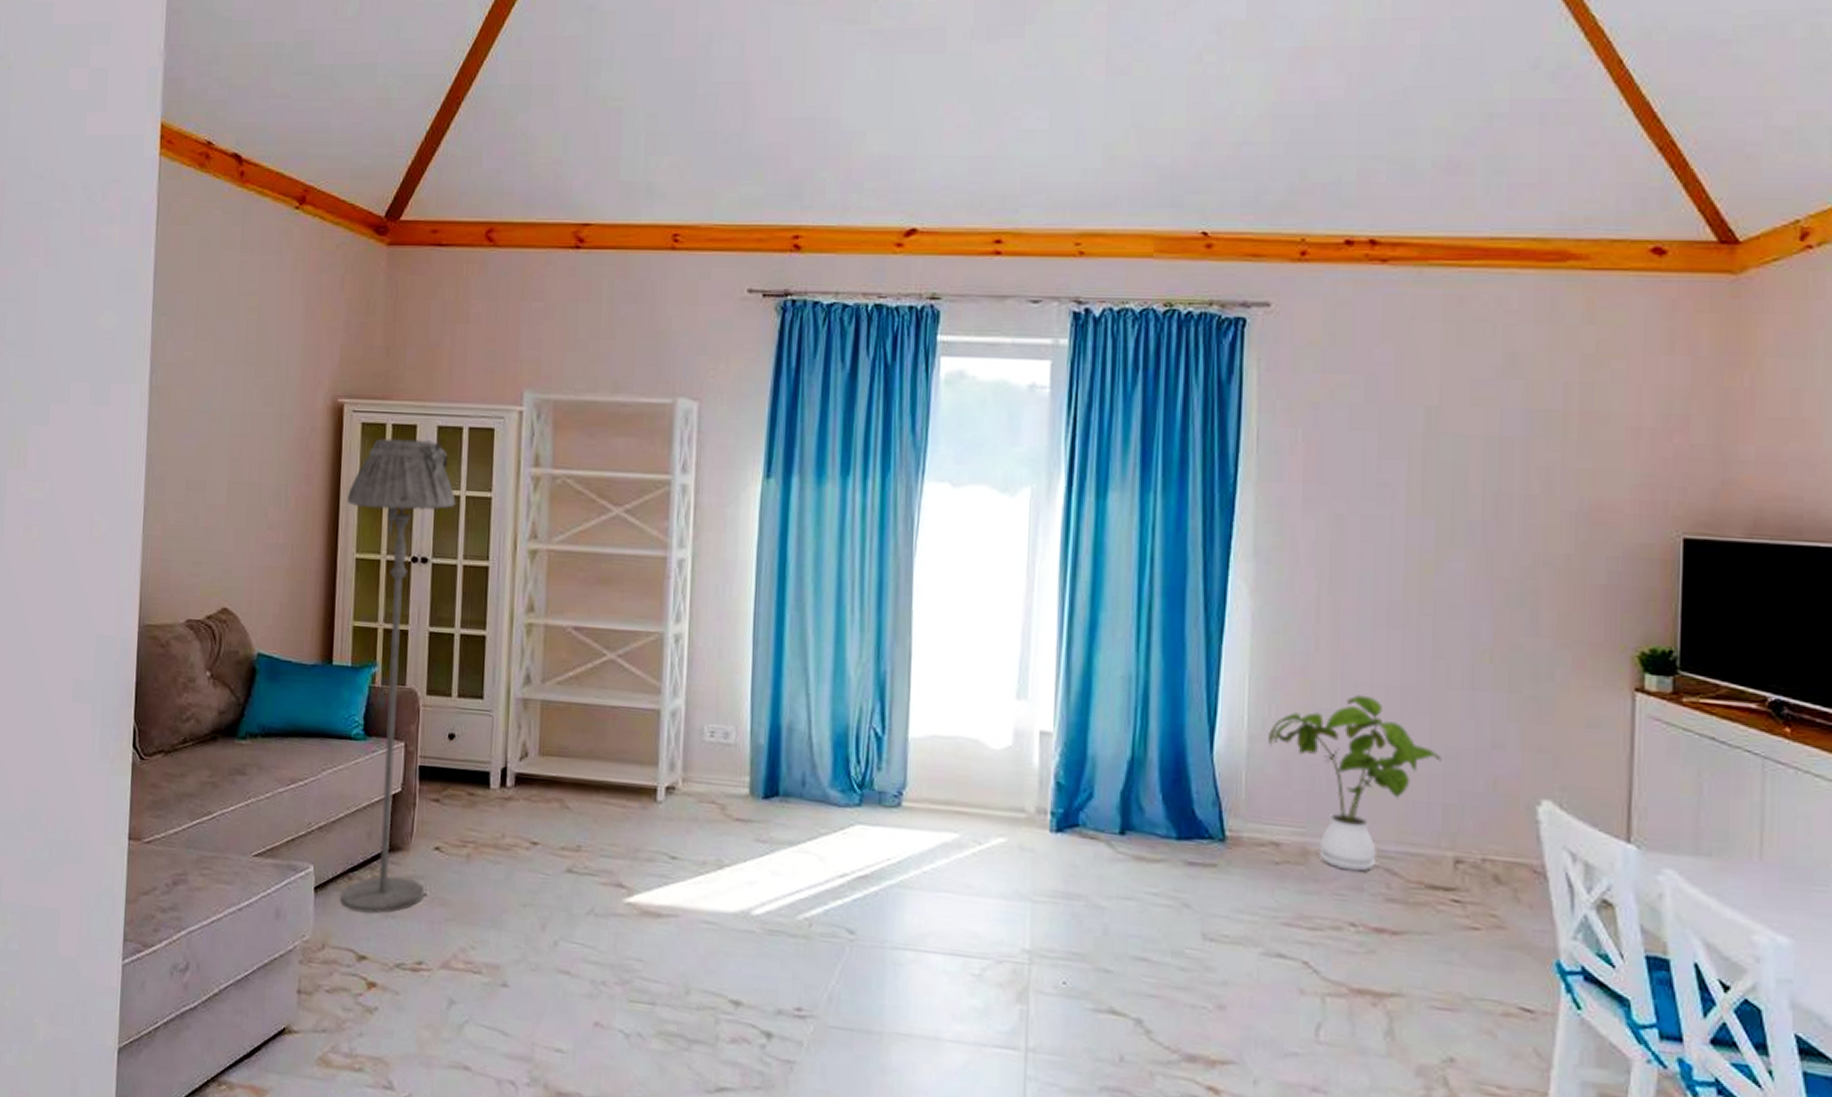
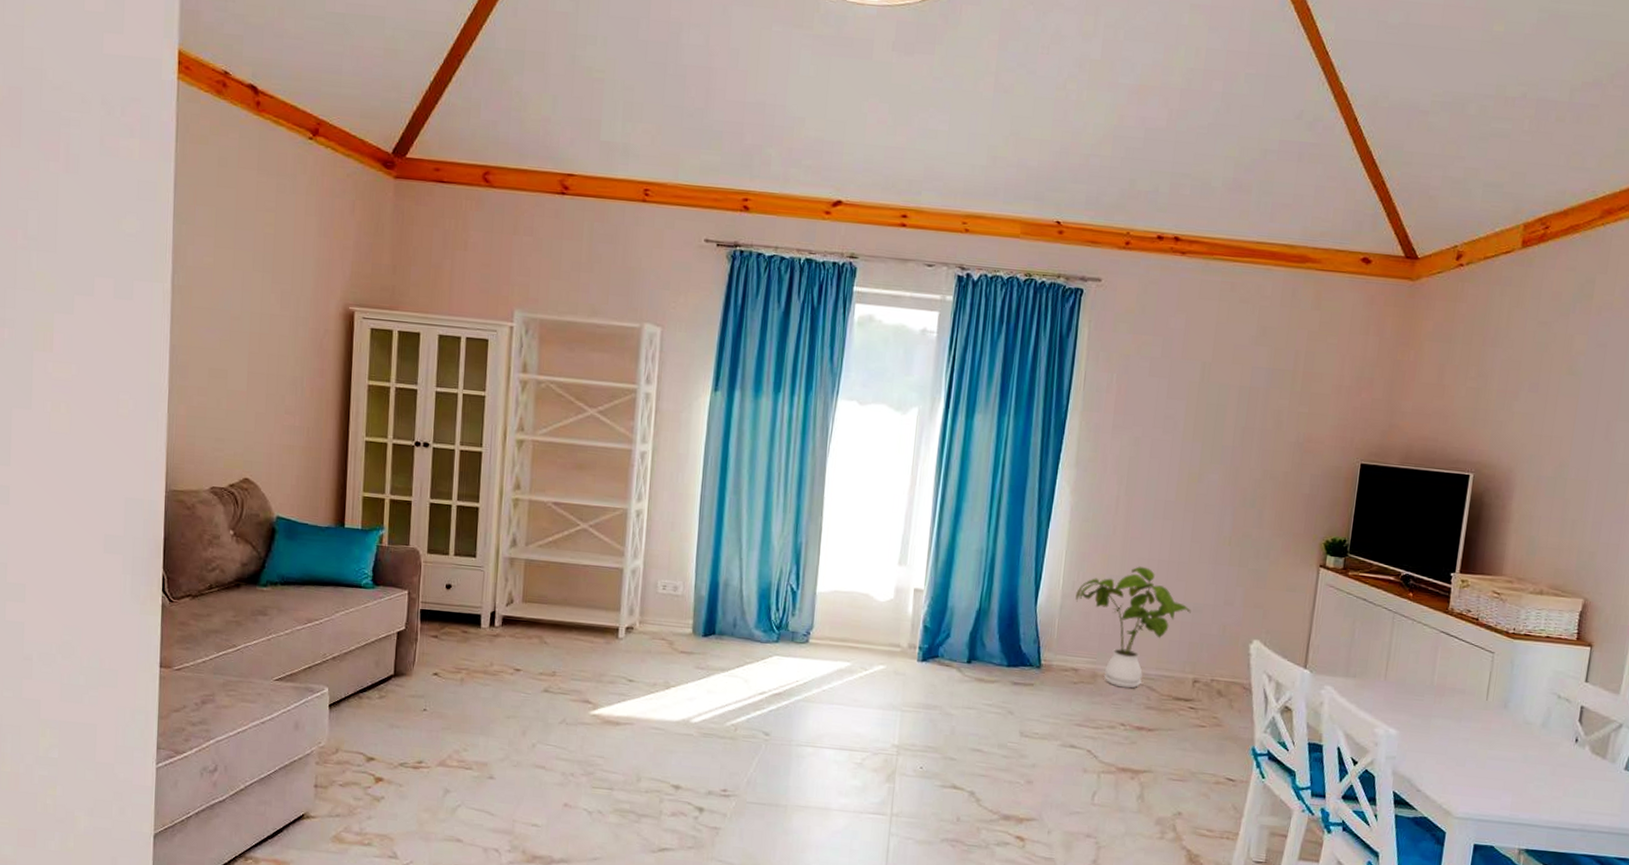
floor lamp: present [340,438,456,914] -> none [352,342,454,725]

